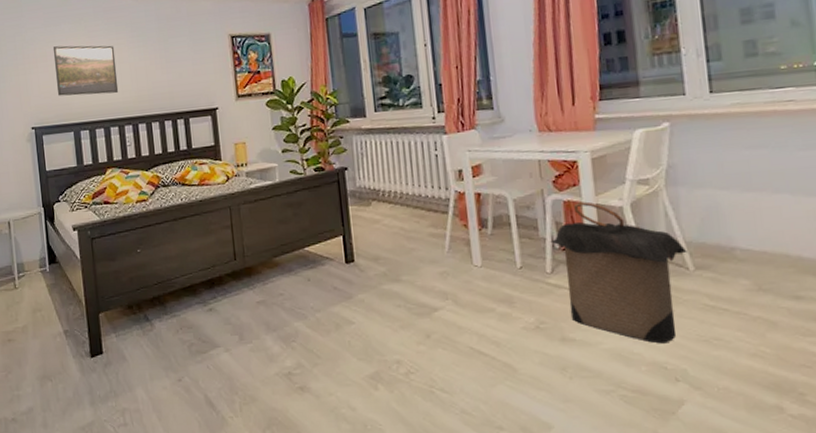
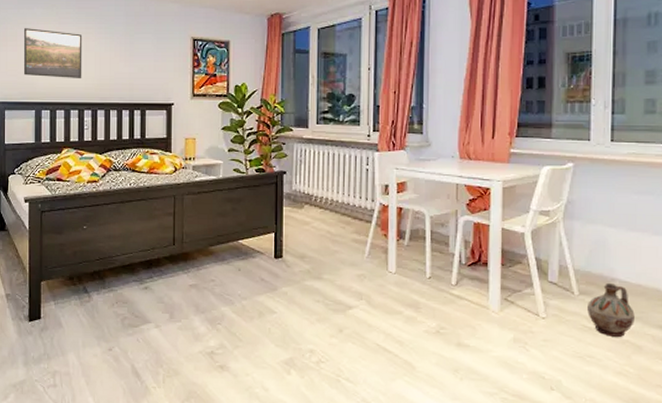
laundry hamper: present [550,201,687,344] -> none [458,225,574,356]
ceramic jug: none [706,253,765,314] -> present [587,283,635,337]

